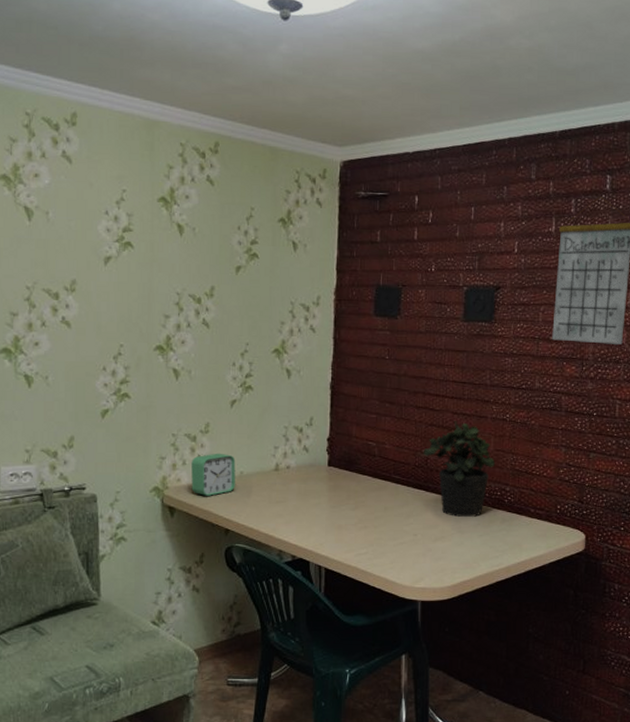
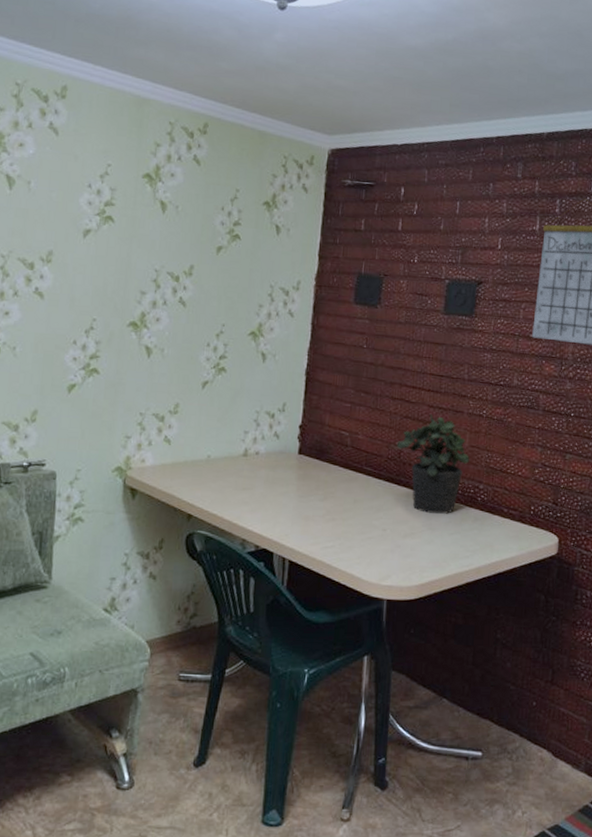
alarm clock: present [191,453,236,496] -> none [155,434,204,479]

